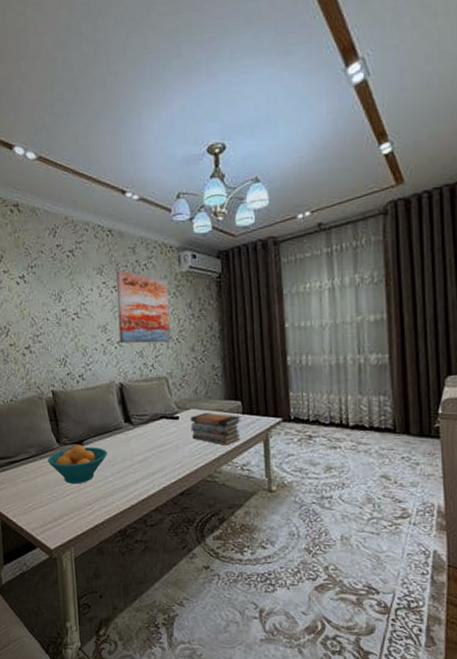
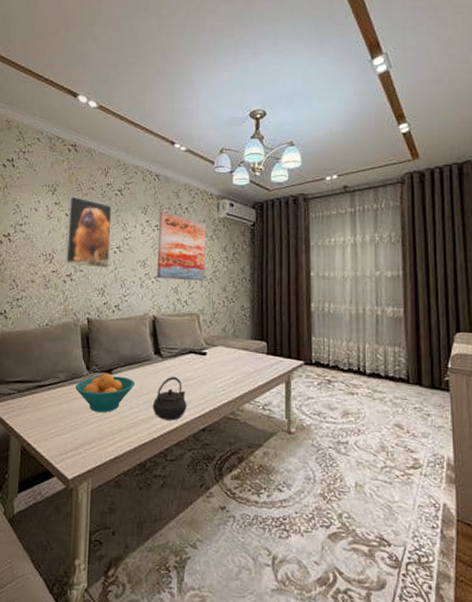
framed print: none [17,261,68,338] -> present [64,195,112,268]
kettle: none [127,443,163,487] -> present [152,376,187,421]
book stack: present [190,412,241,445] -> none [217,350,266,384]

